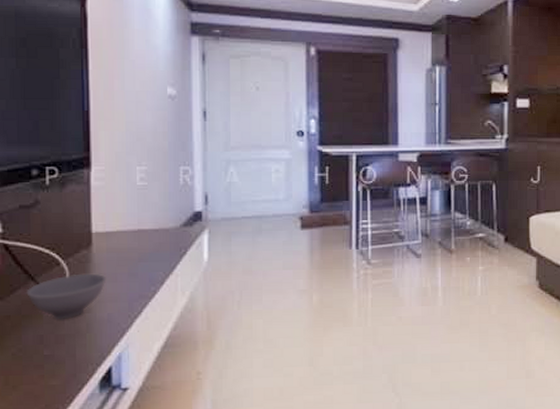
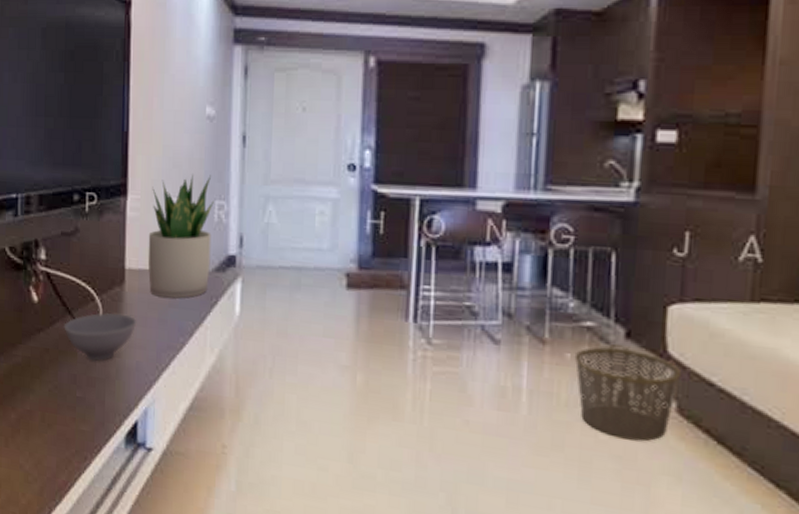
planter: none [115,145,179,254] -> present [147,174,214,299]
basket: none [472,246,540,312] -> present [574,343,681,442]

